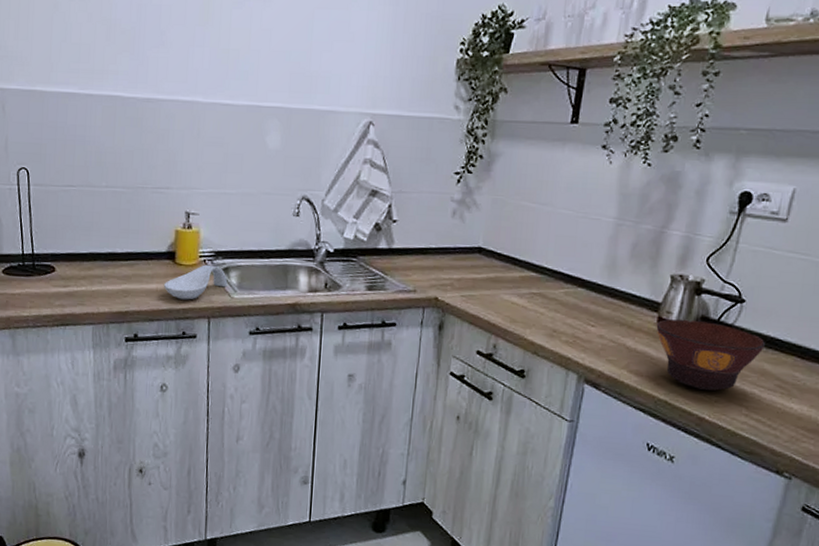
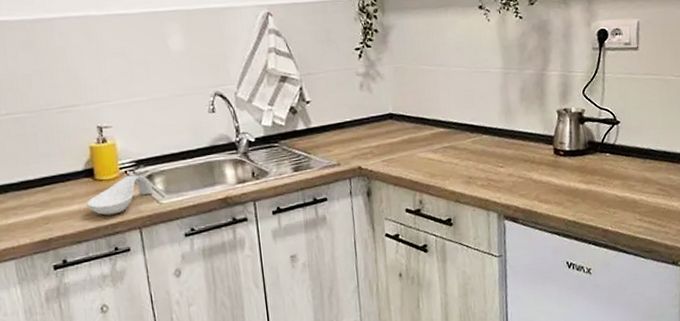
bowl: present [656,318,766,391] -> none [553,145,643,205]

